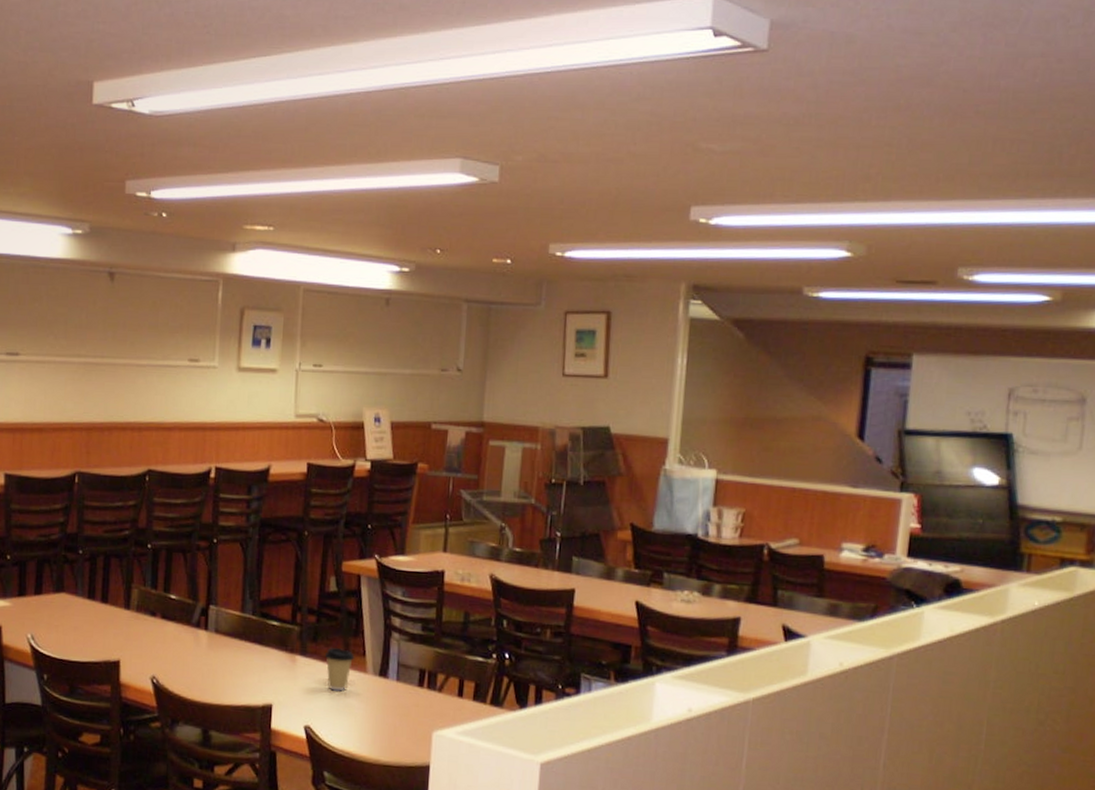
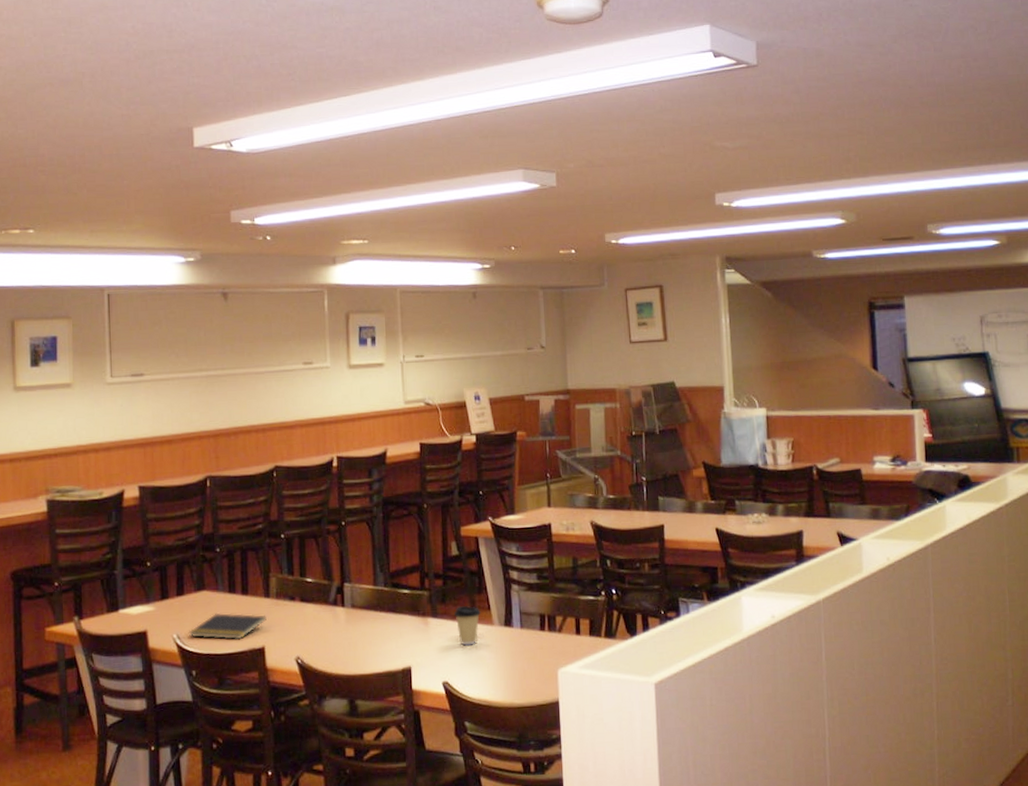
notepad: none [44,617,125,649] -> present [189,612,267,640]

